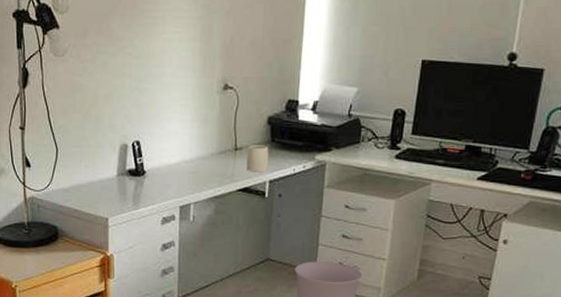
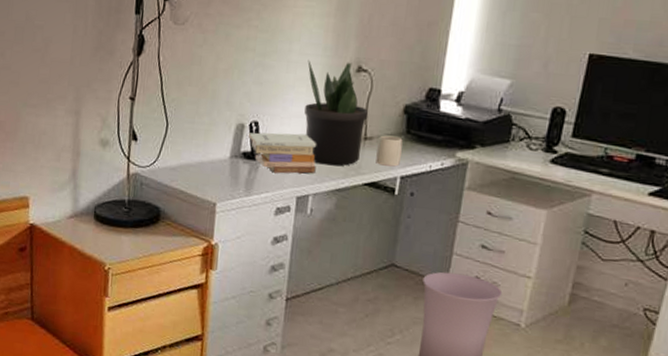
books: none [131,149,195,187] -> present [248,132,316,174]
planter: none [179,81,237,176] -> present [304,60,369,166]

